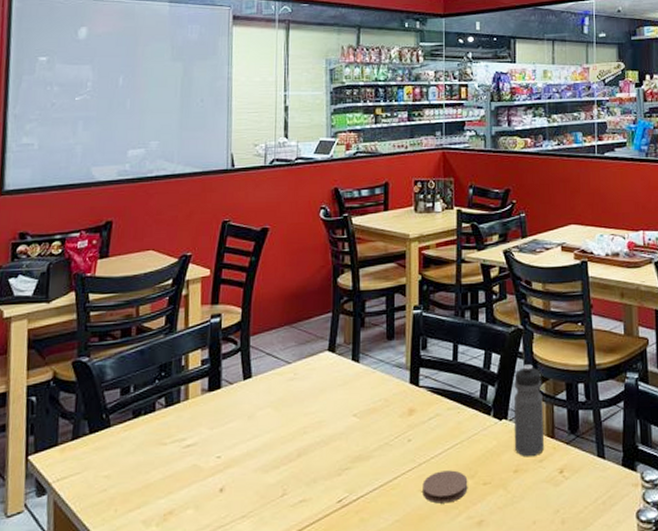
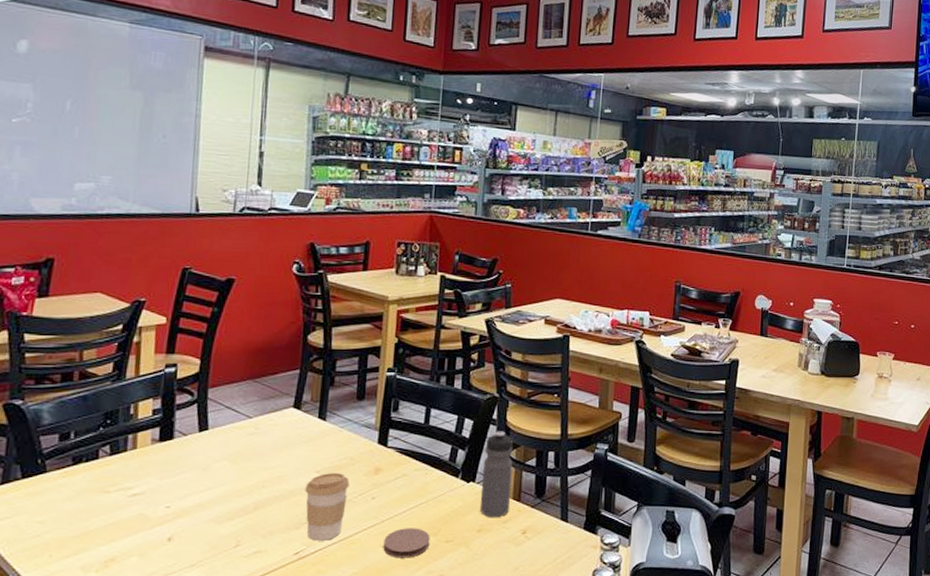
coffee cup: none [344,416,385,487] -> present [305,473,350,541]

